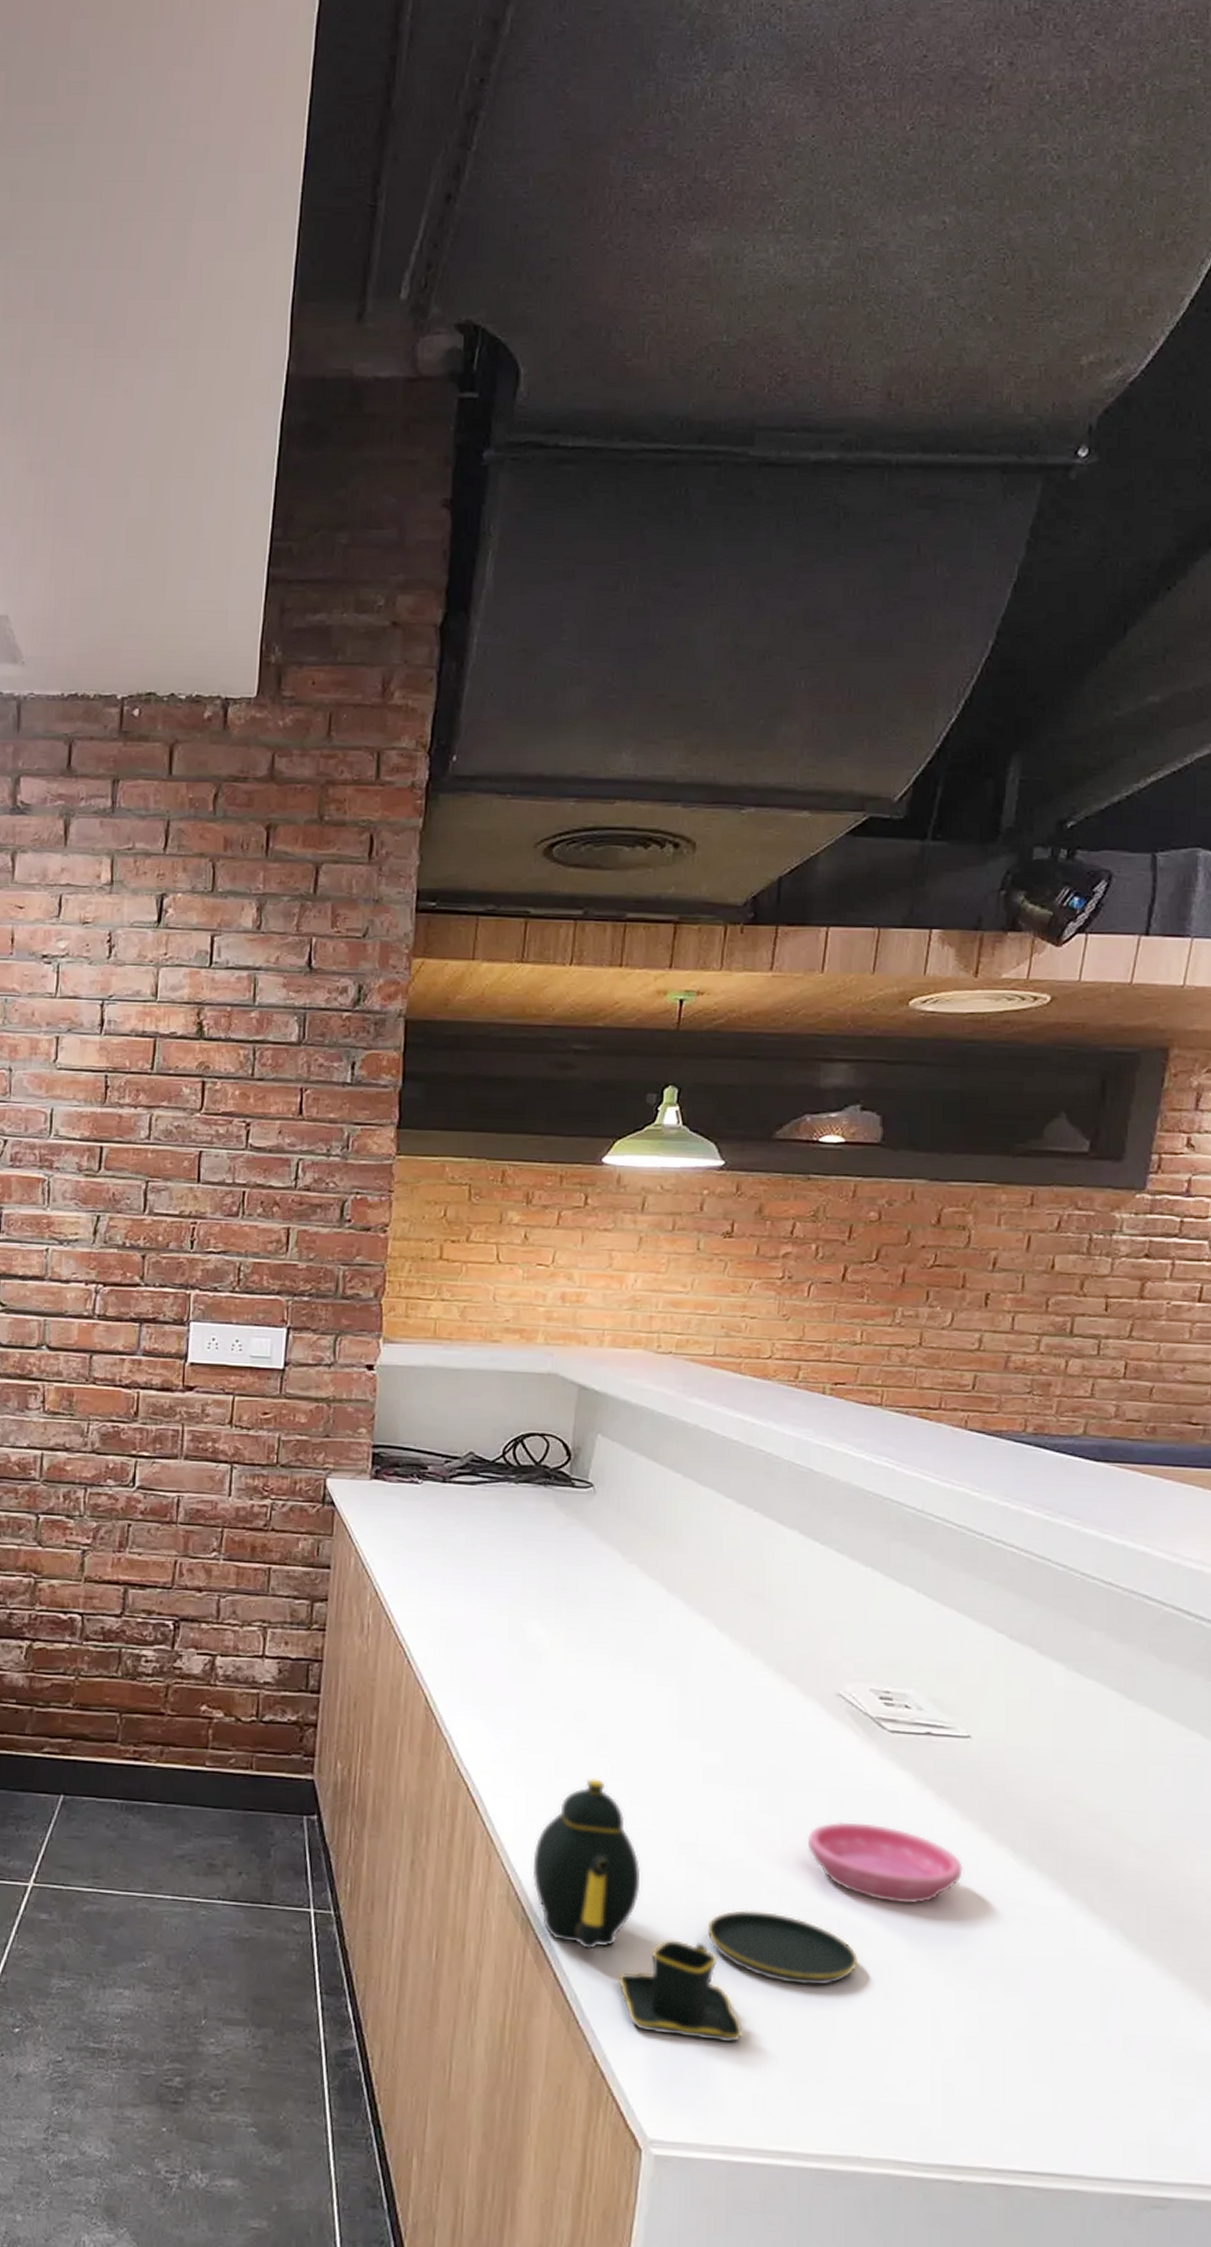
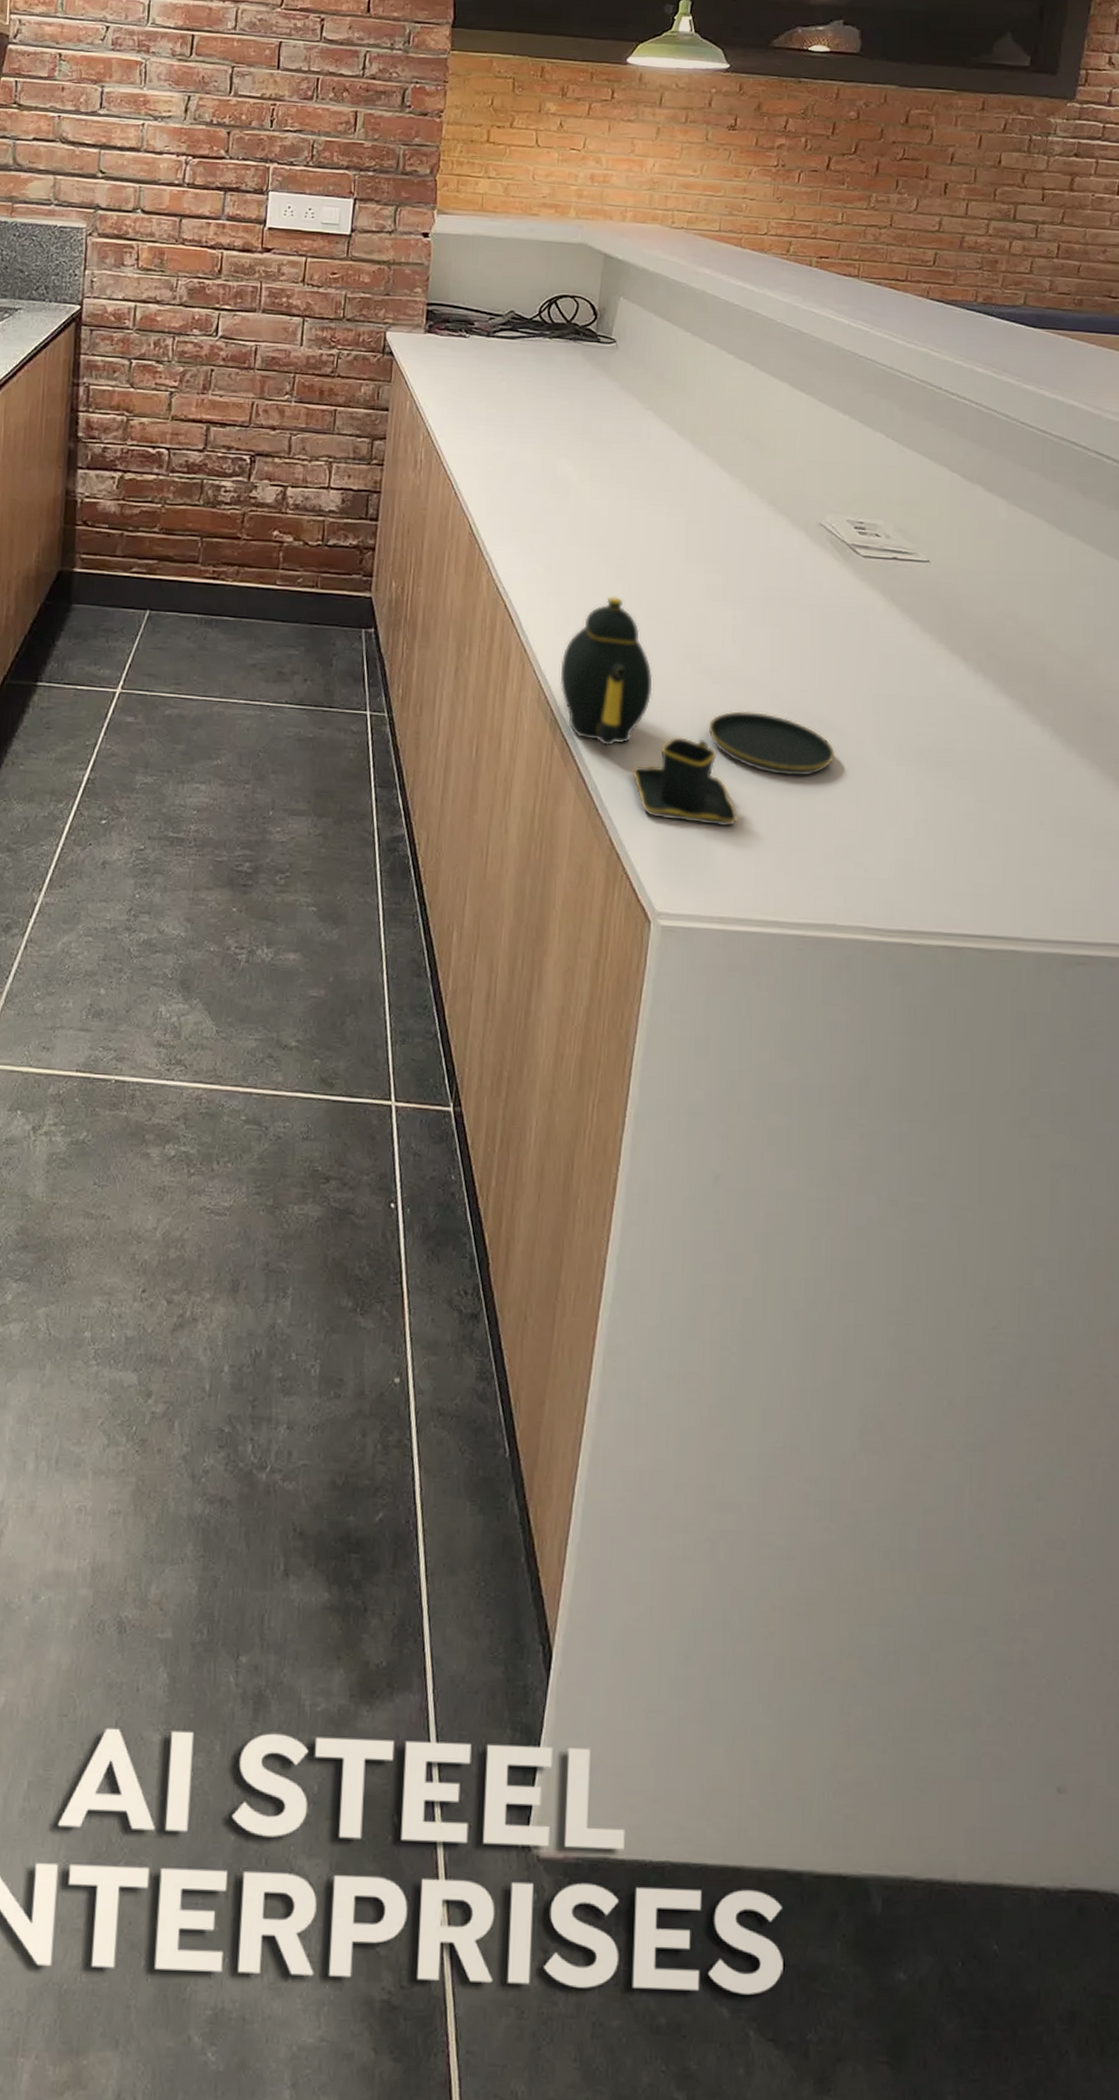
saucer: present [807,1821,963,1905] -> none [793,634,922,706]

